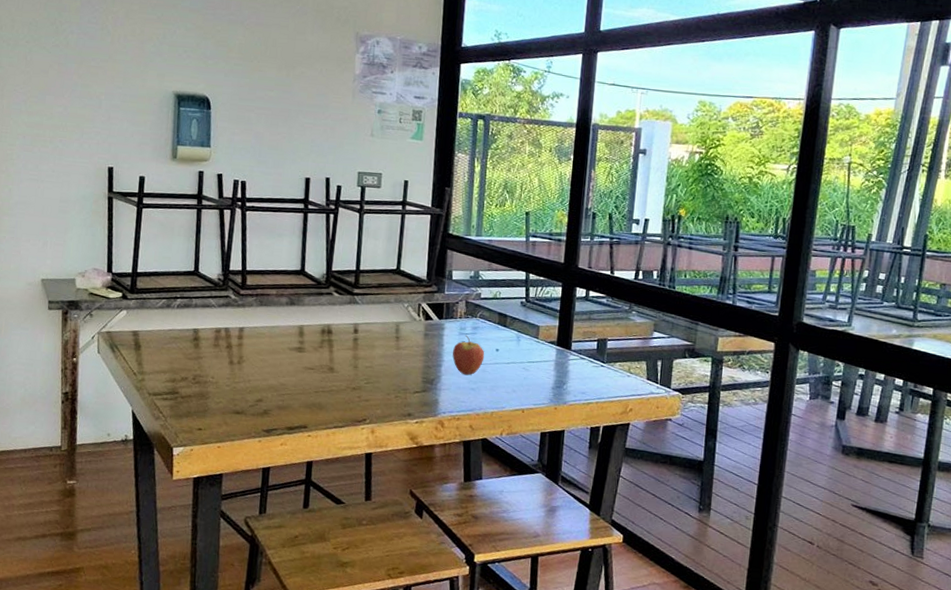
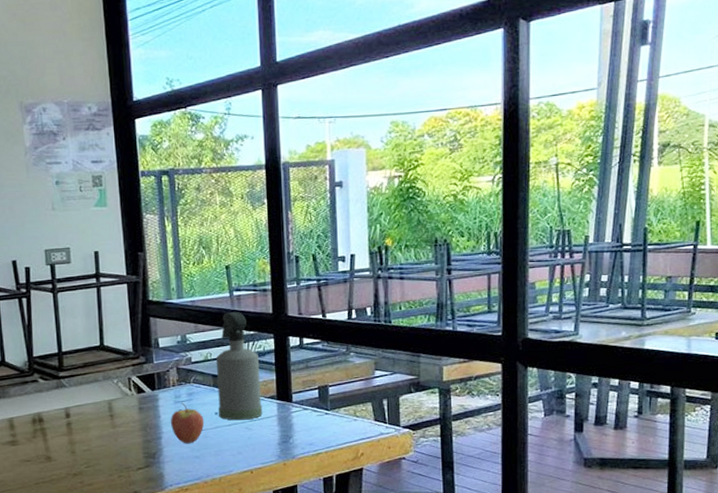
spray bottle: none [498,256,546,361] -> present [215,312,263,421]

